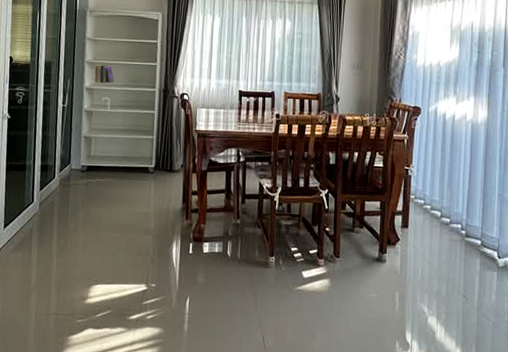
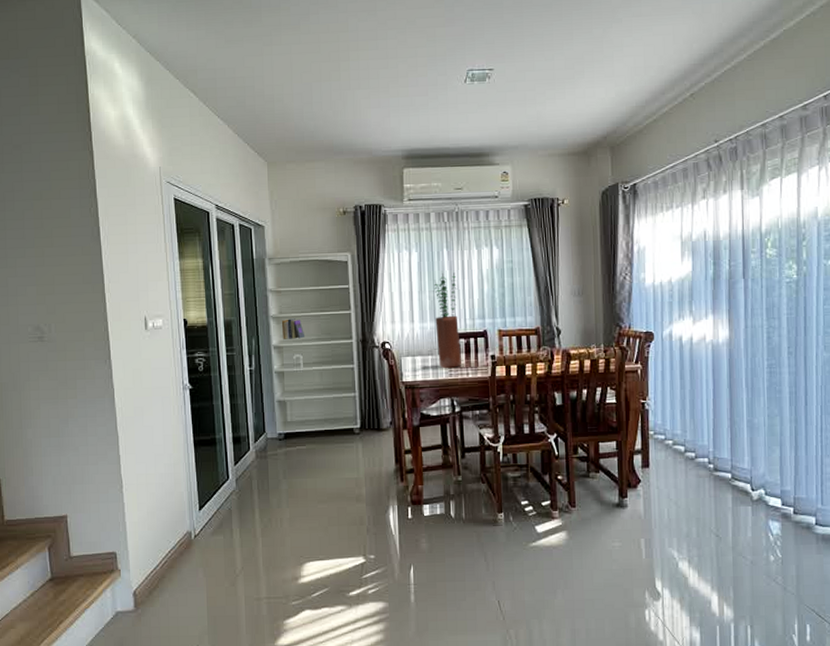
vase: none [229,38,252,122] -> present [434,273,461,368]

